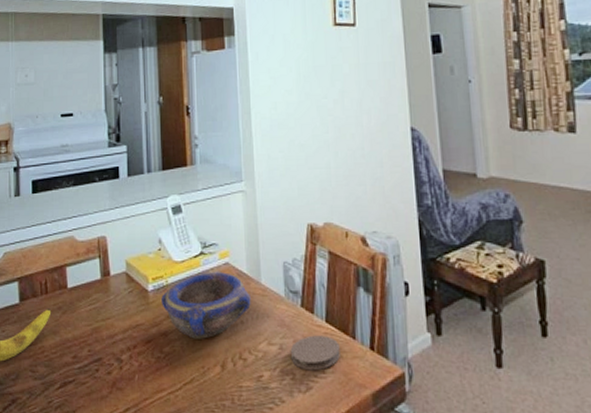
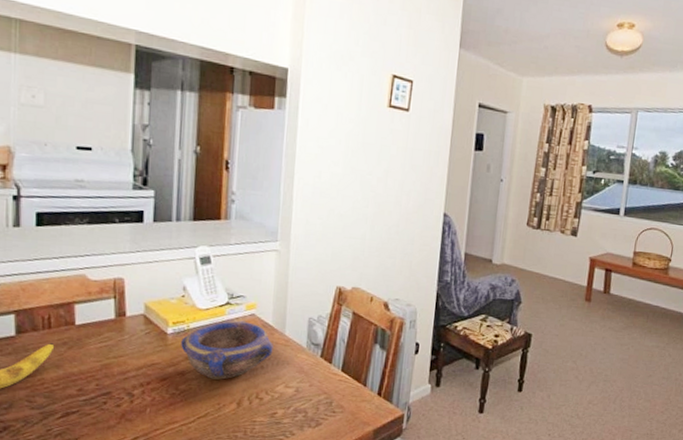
coaster: present [290,335,340,371] -> none [304,381,351,410]

